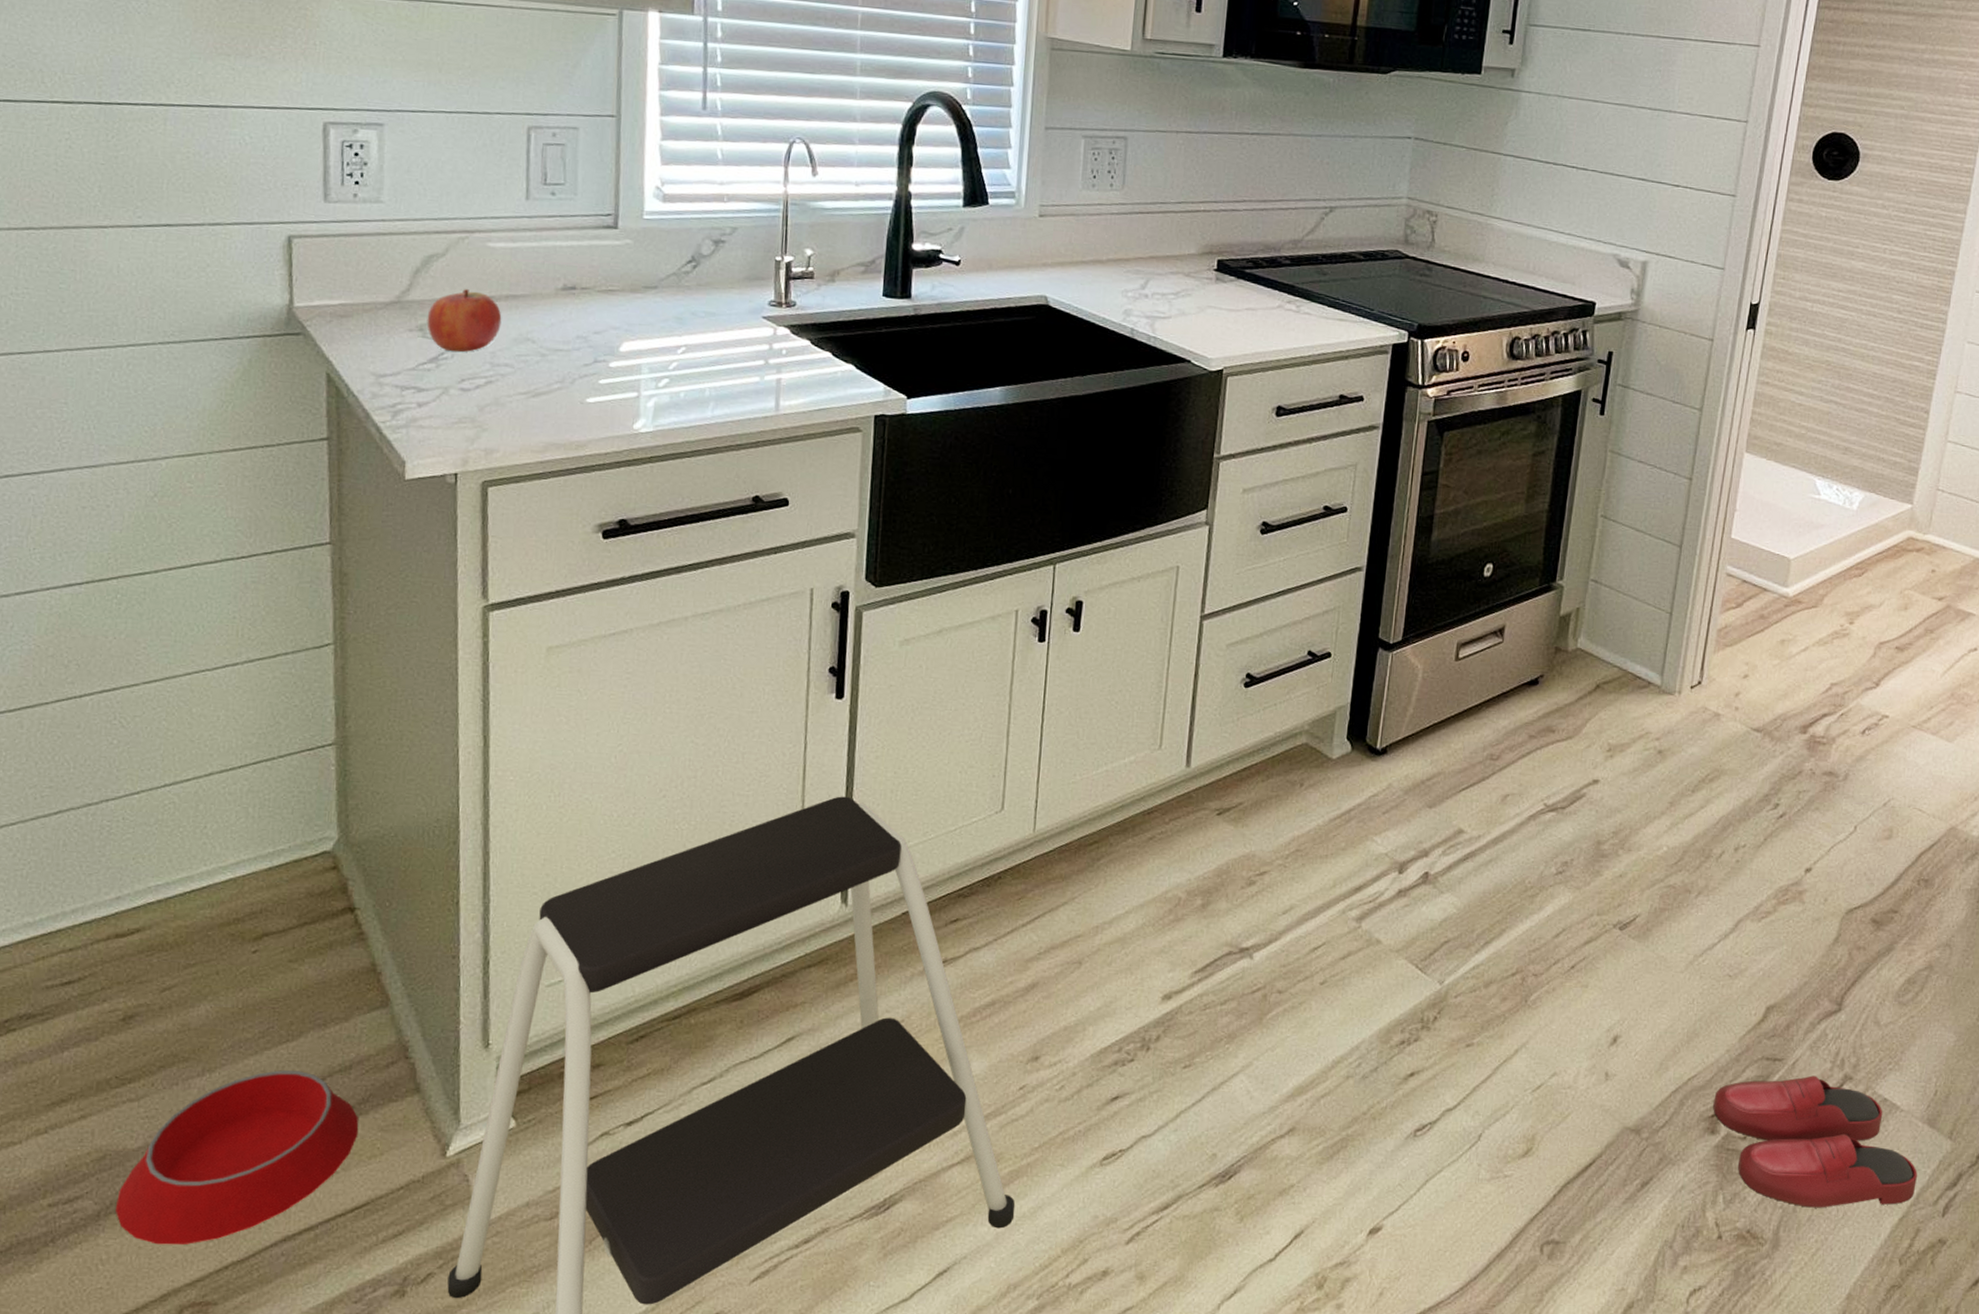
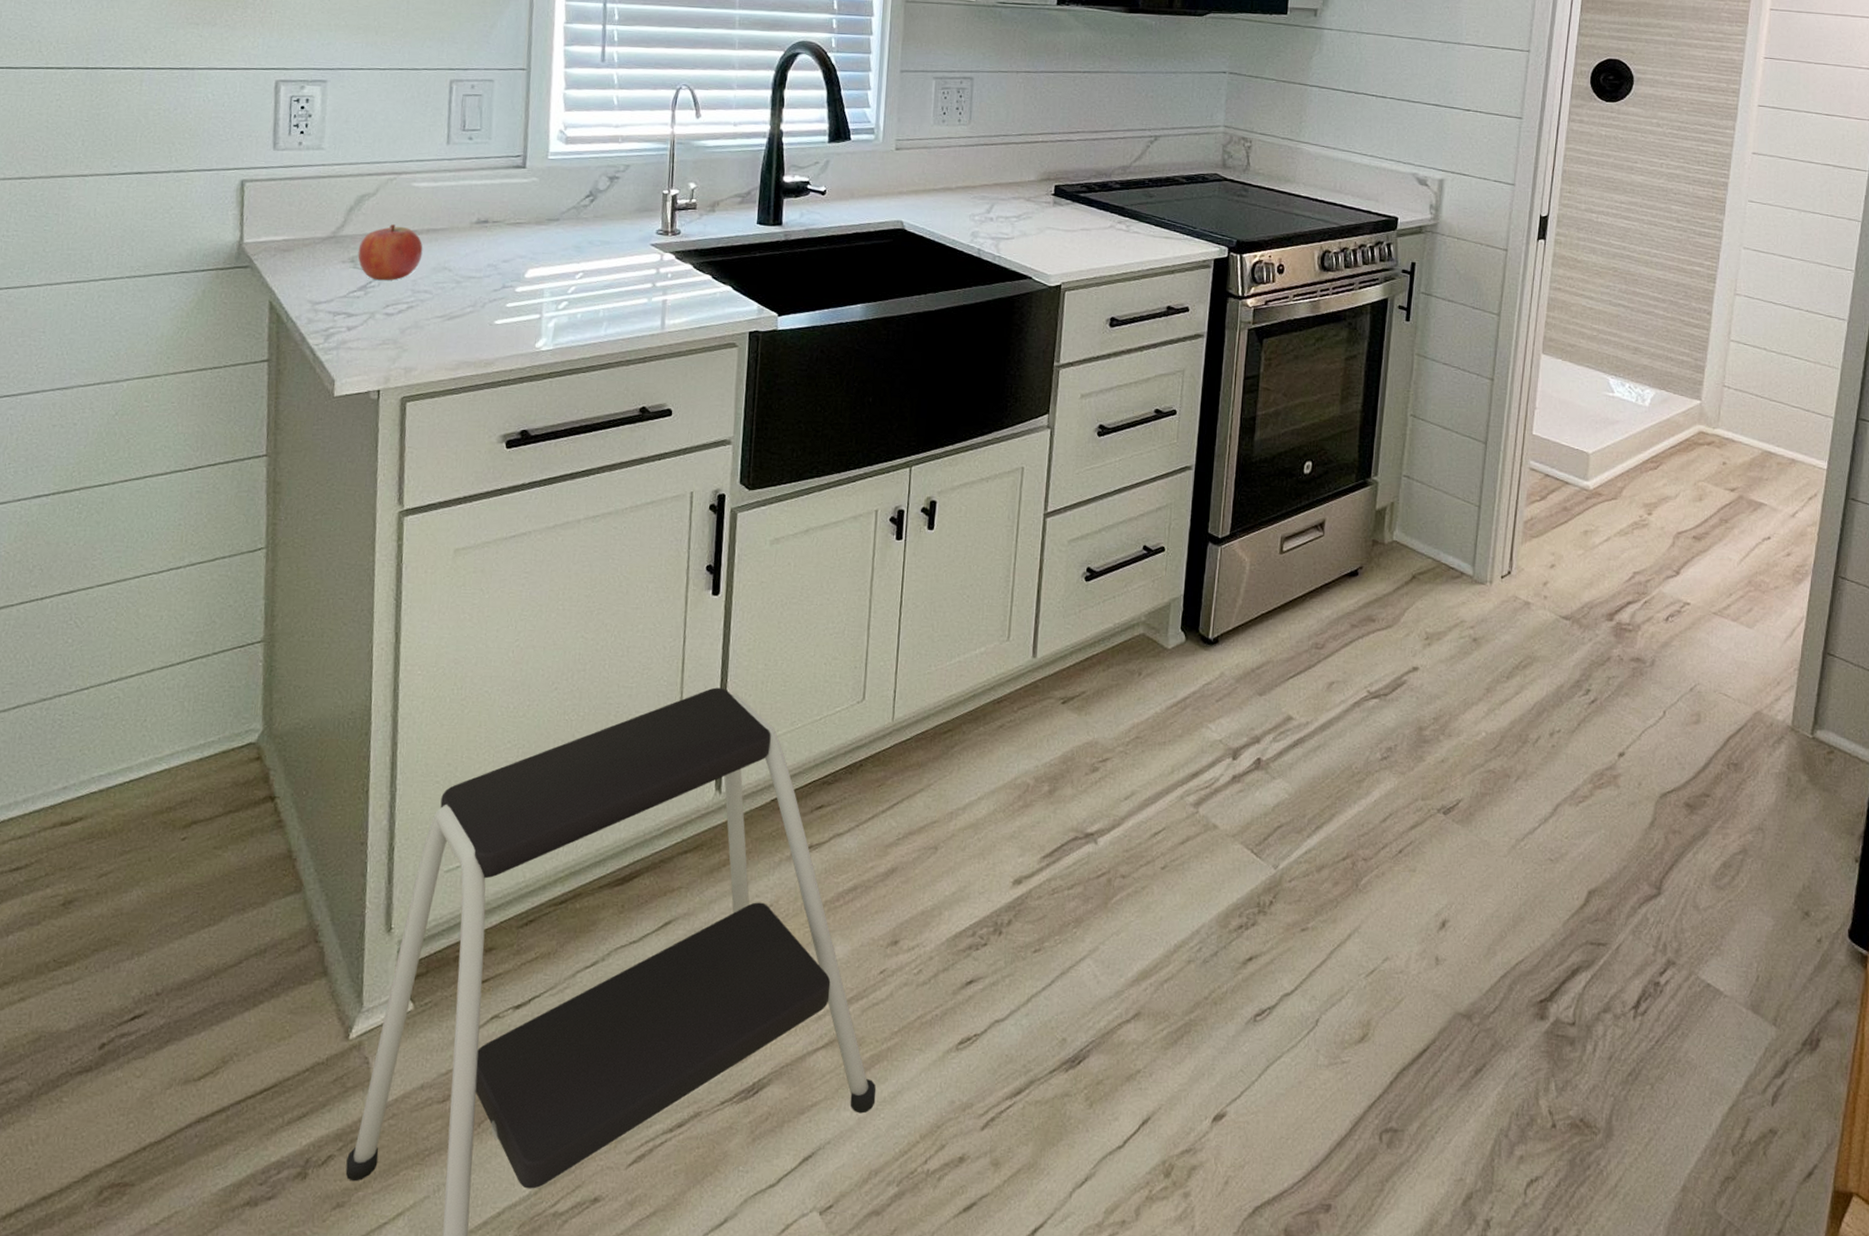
pet bowl: present [115,1070,359,1245] -> none [46,954,270,1126]
slippers: present [1713,1075,1917,1208] -> none [1541,960,1744,1096]

